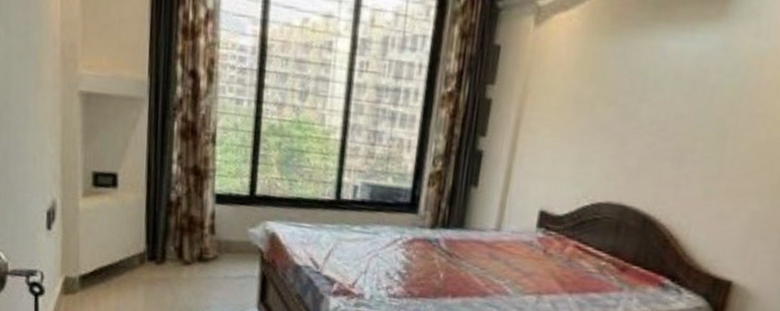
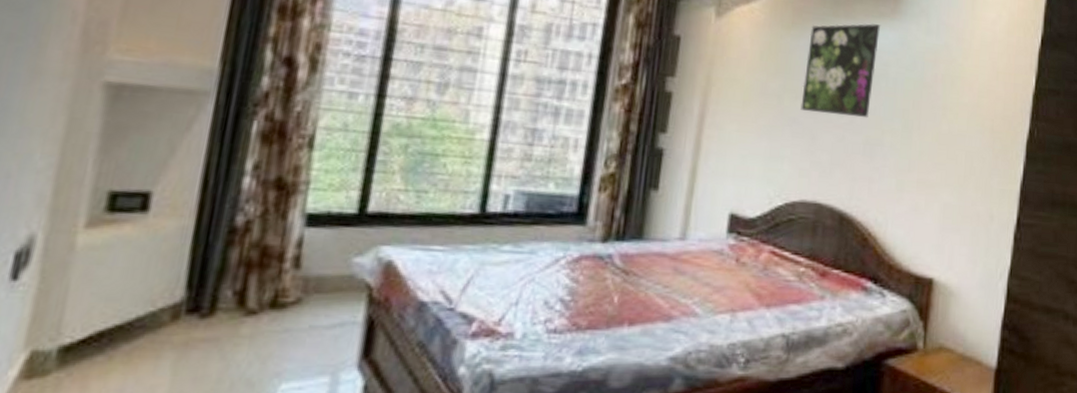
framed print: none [612,27,703,126] -> present [800,23,880,118]

